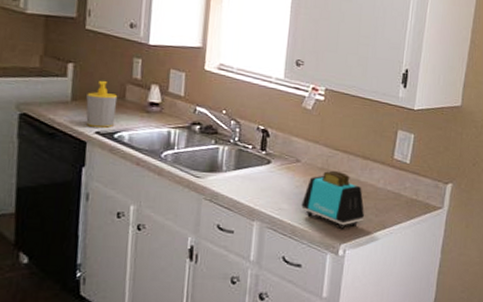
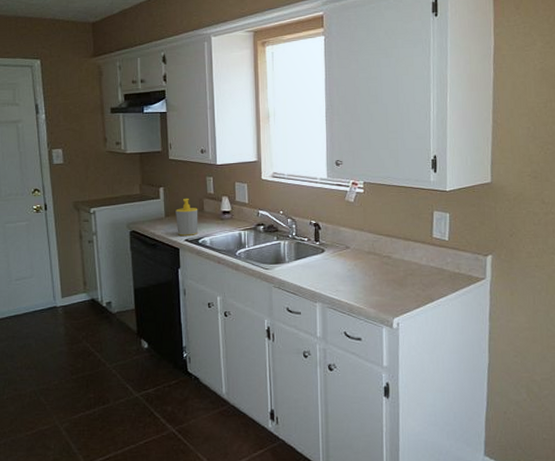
toaster: present [301,170,364,229] -> none [355,253,412,304]

